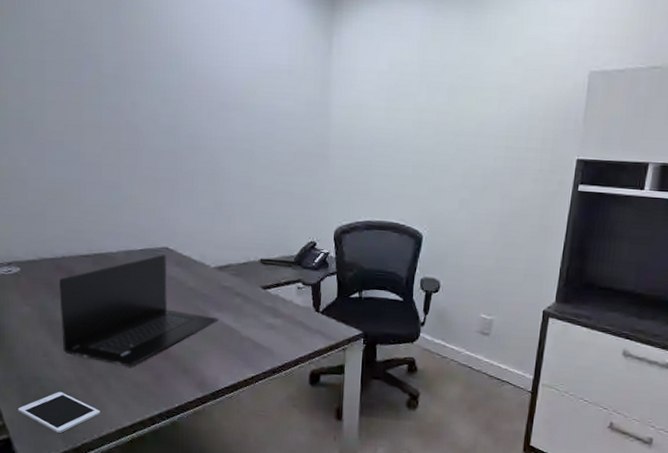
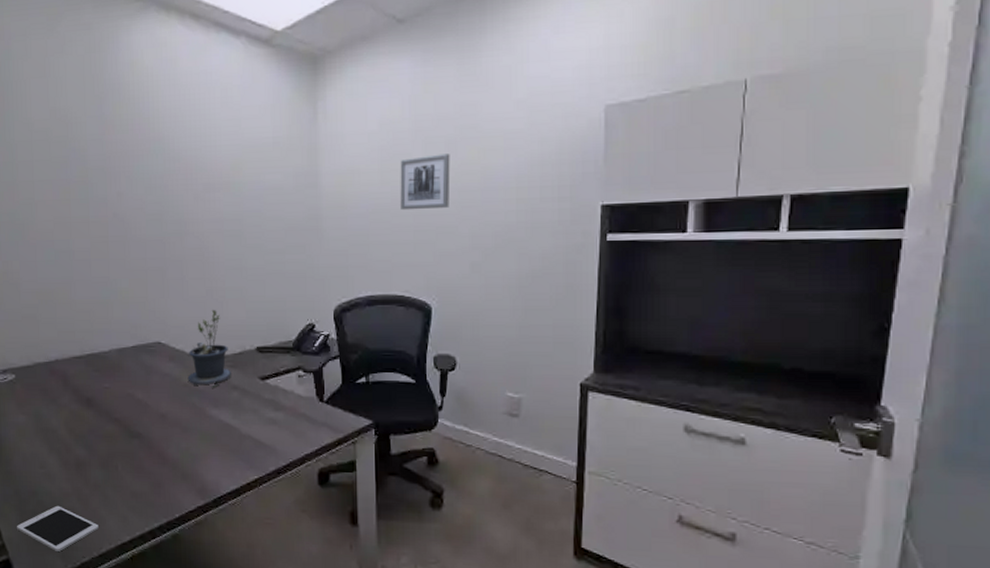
laptop: present [59,254,219,367] -> none [53,350,216,474]
potted plant: none [193,221,235,293] -> present [187,309,231,388]
wall art: none [402,98,451,148] -> present [400,154,450,211]

